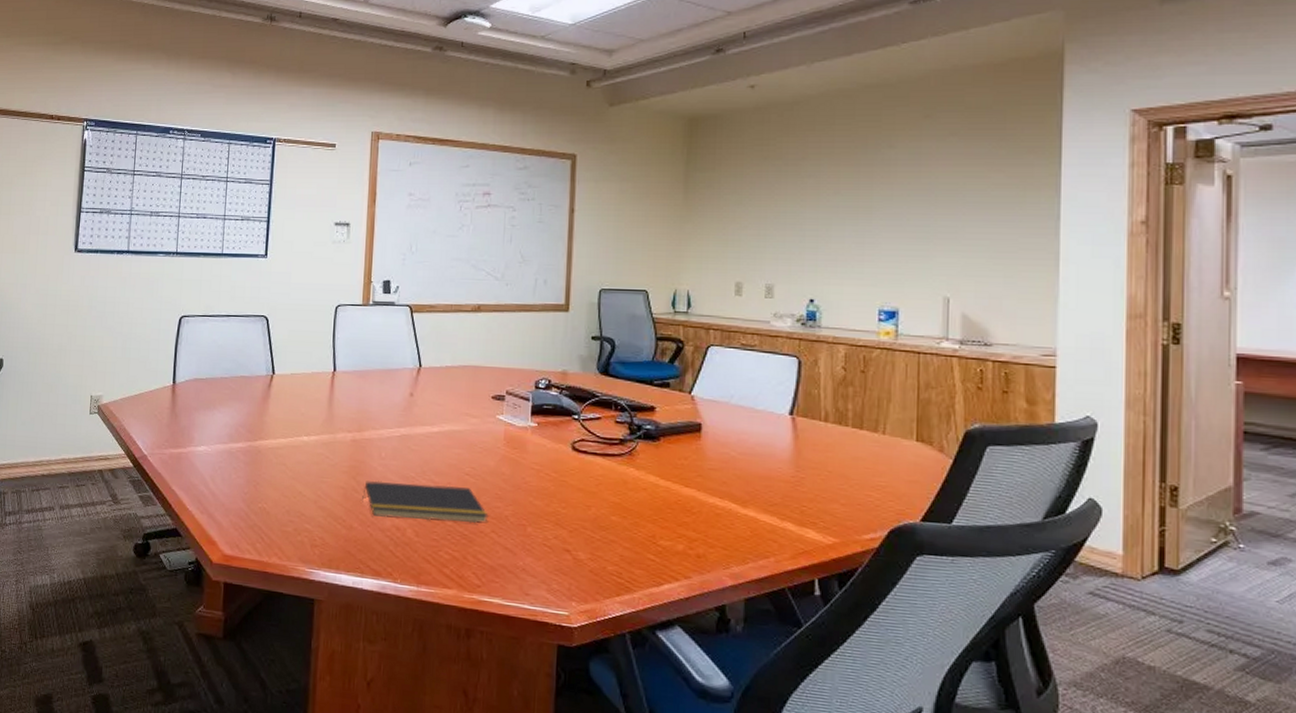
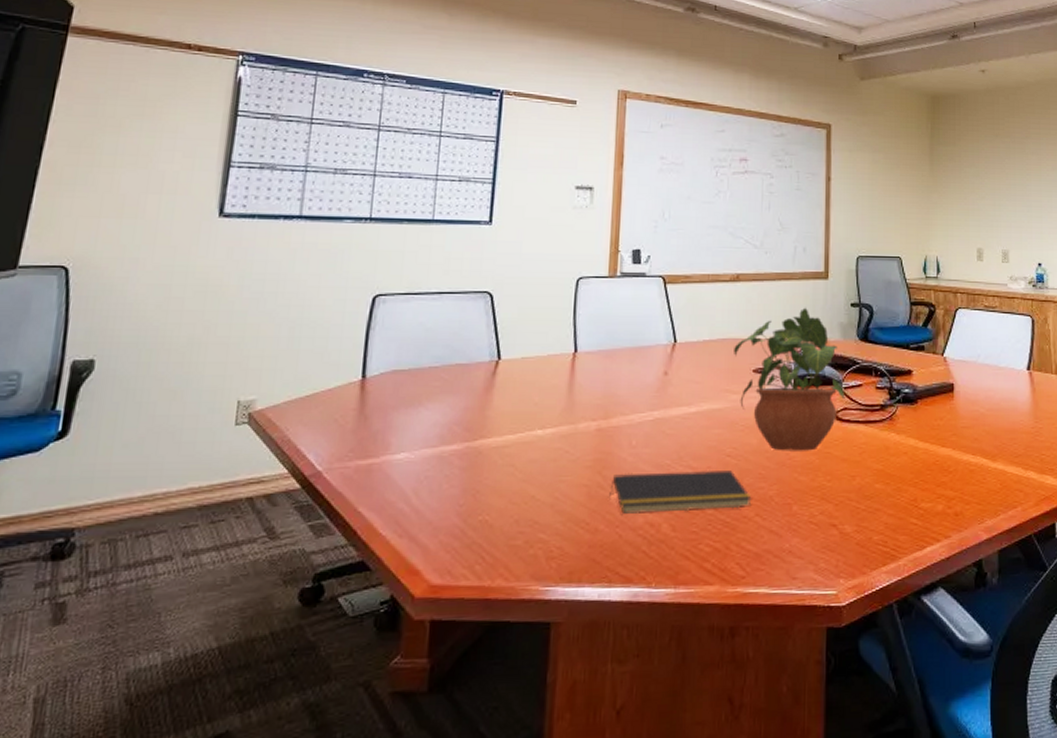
potted plant: none [474,338,583,478] -> present [734,307,845,451]

